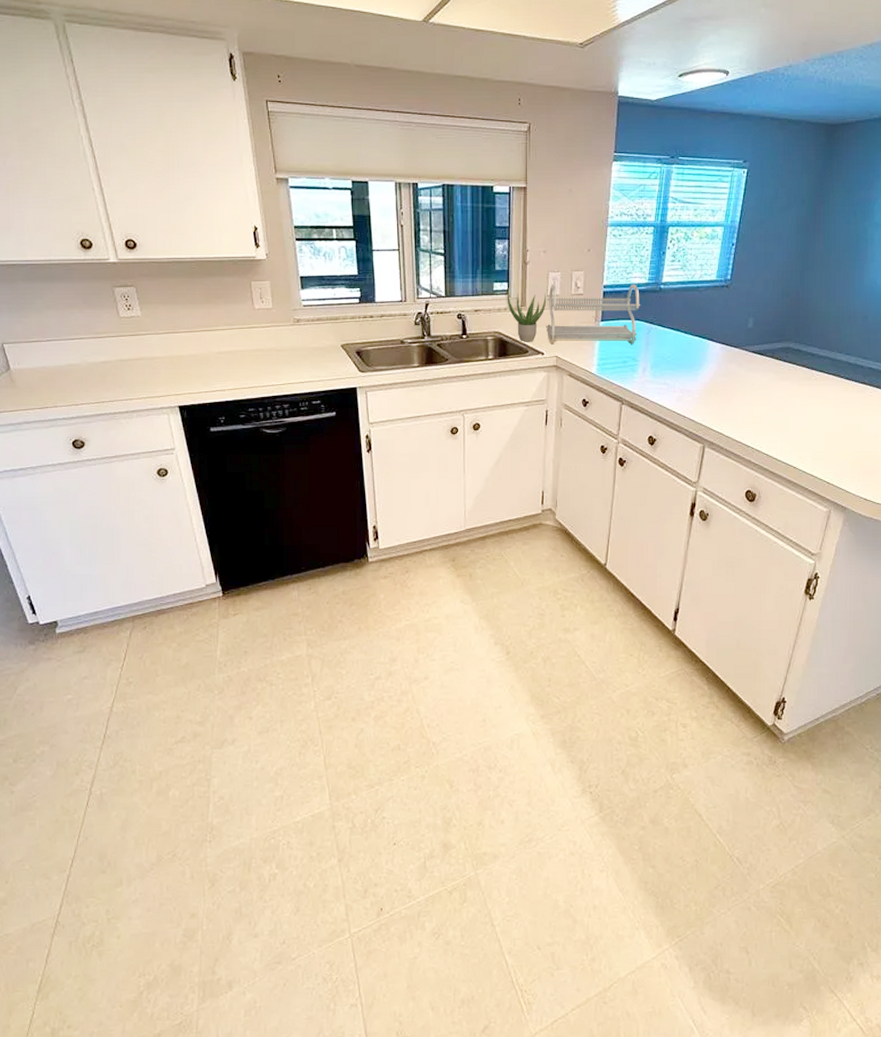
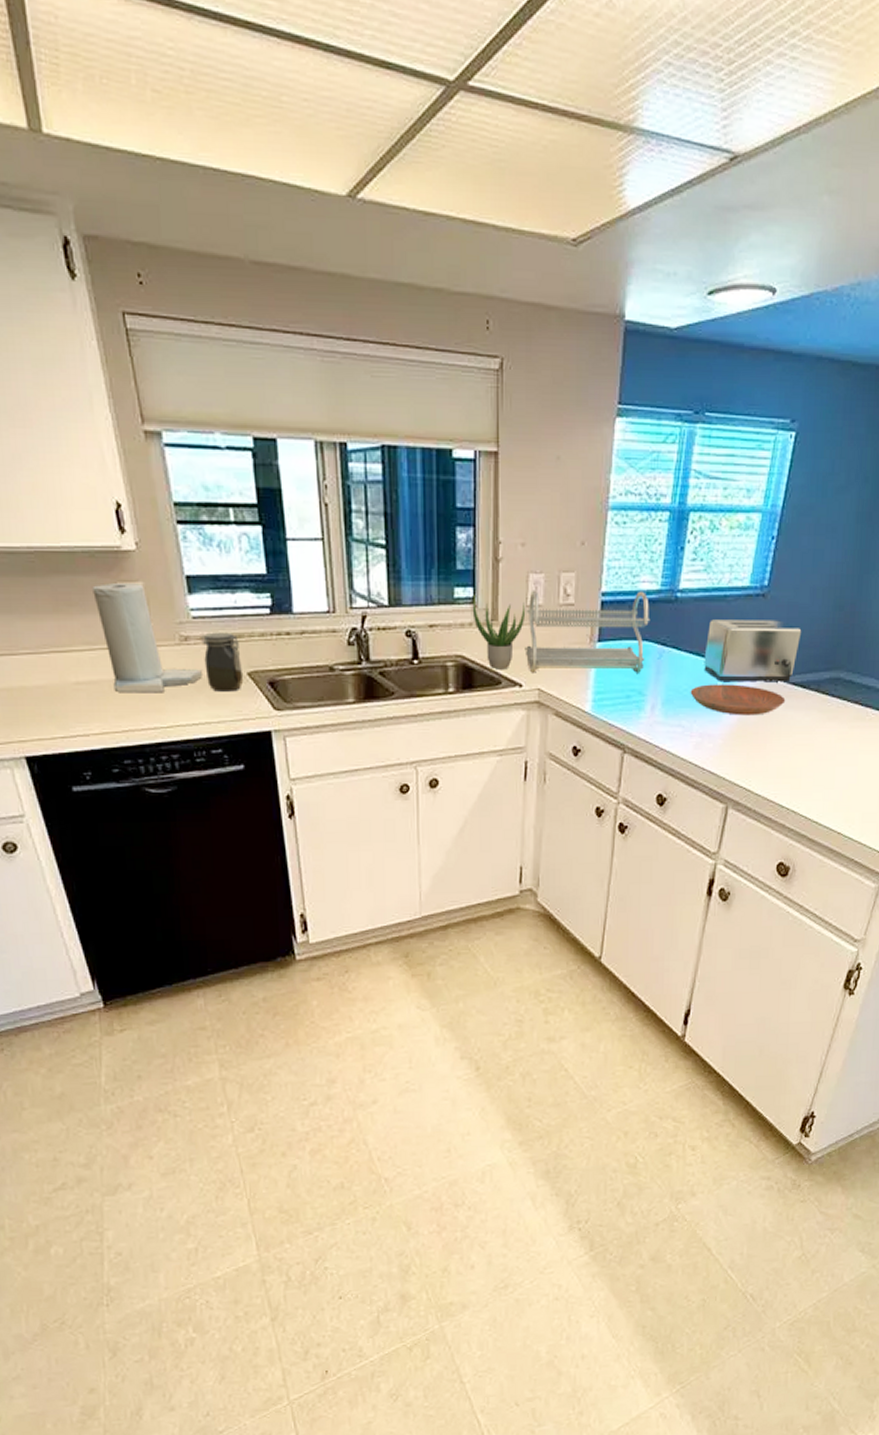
paper towel: none [234,282,308,360] -> present [92,583,202,693]
jar: none [309,316,338,359] -> present [201,632,244,692]
bowl: none [672,352,748,376] -> present [690,684,786,716]
toaster: none [683,304,758,351] -> present [704,620,802,683]

